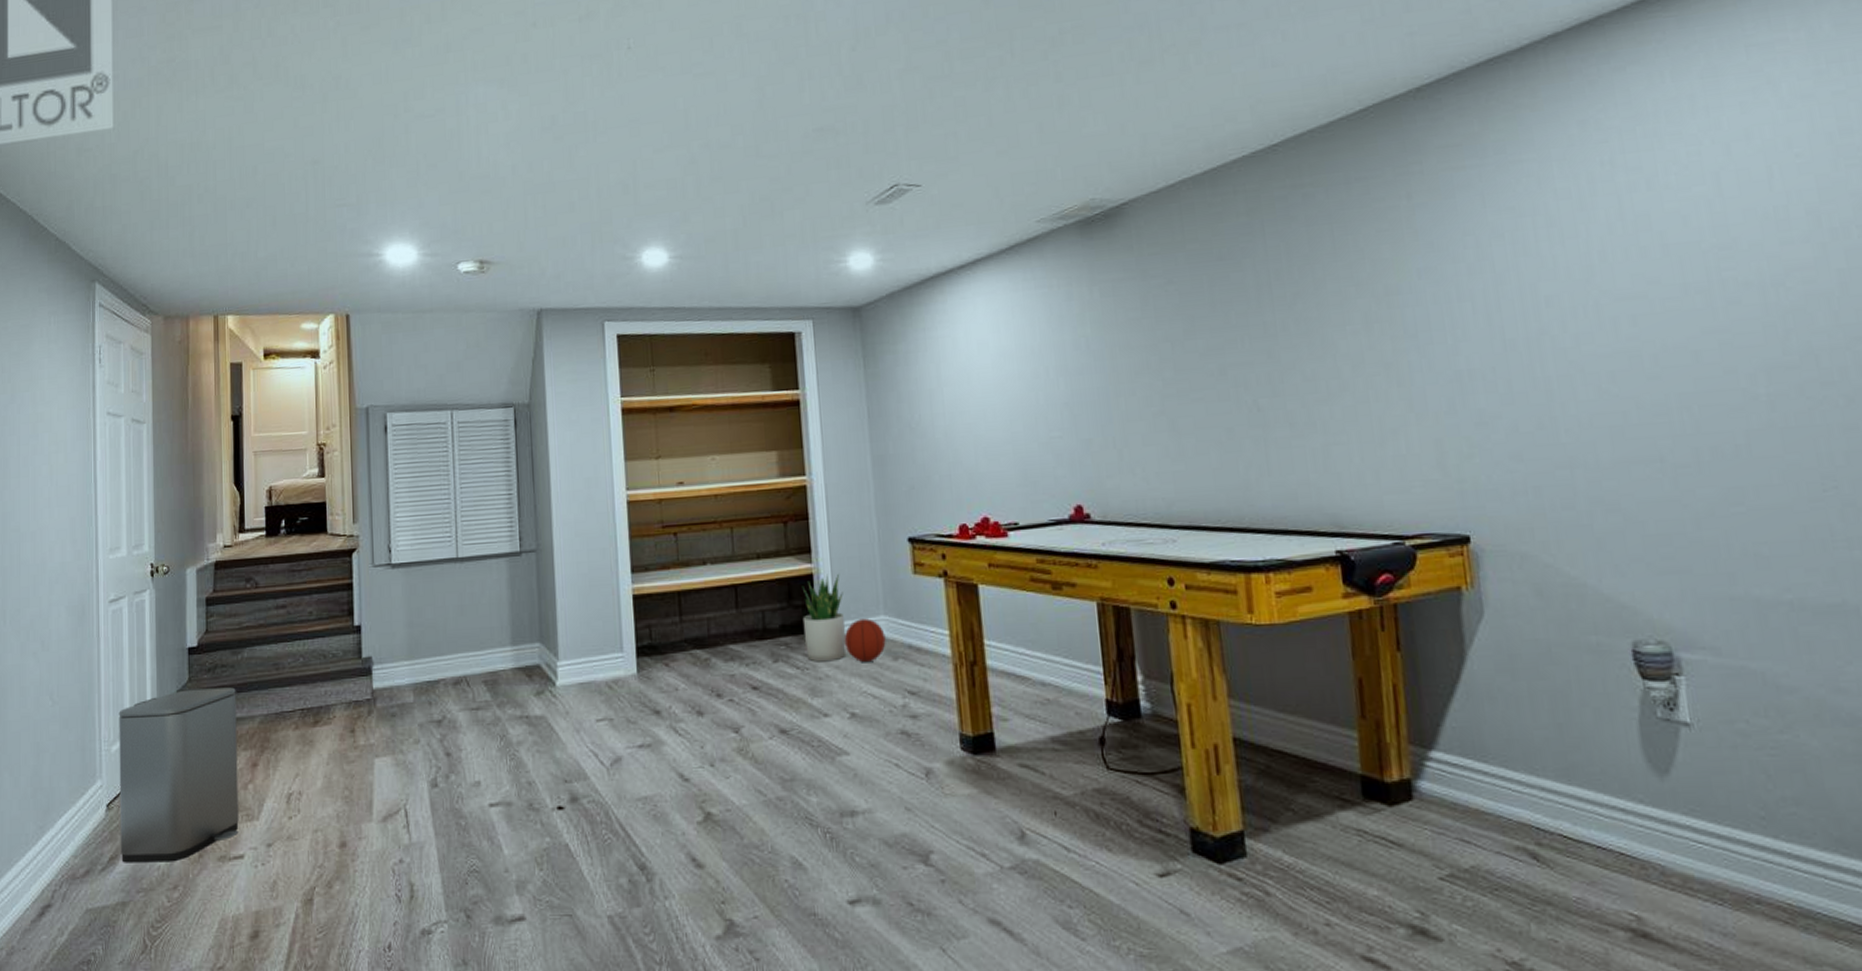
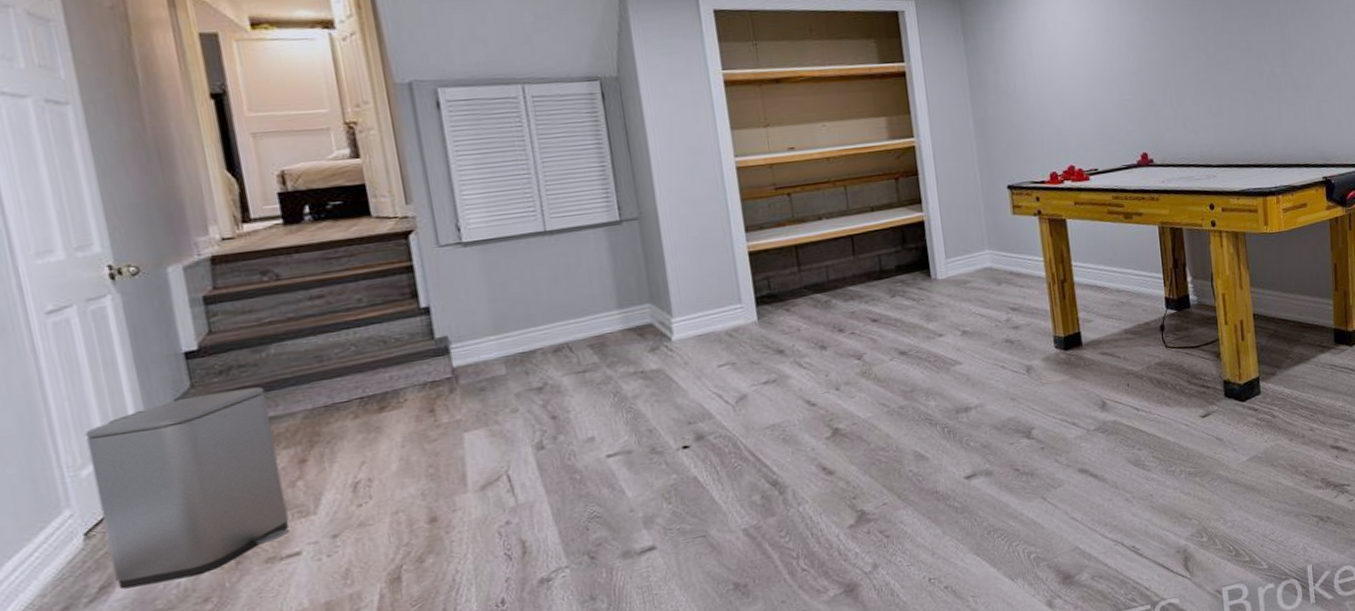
planter: present [802,574,847,662] -> none [916,219,957,293]
basketball: present [844,618,886,662] -> none [954,253,991,289]

